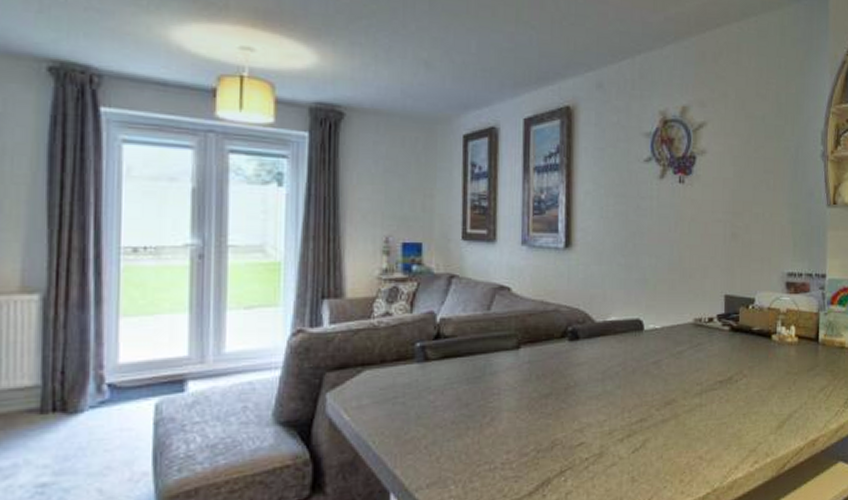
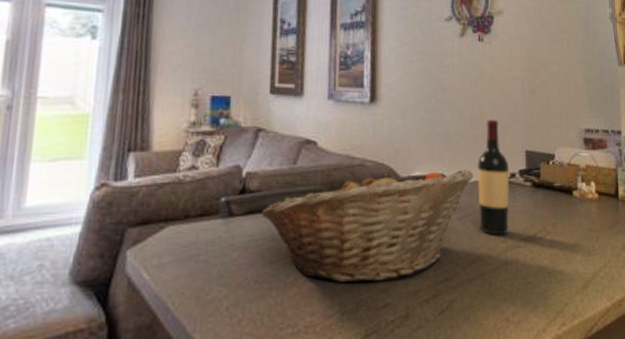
fruit basket: none [457,315,670,424] -> present [262,170,474,283]
wine bottle: none [674,264,708,379] -> present [478,120,510,236]

